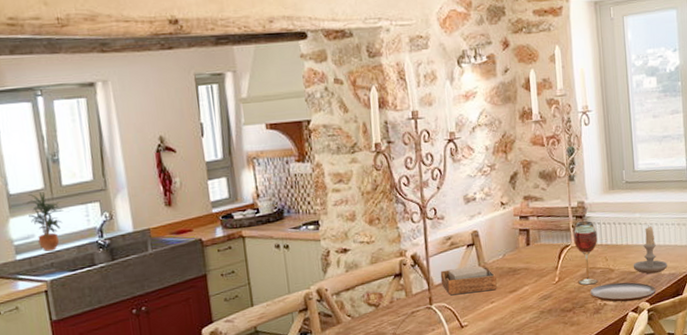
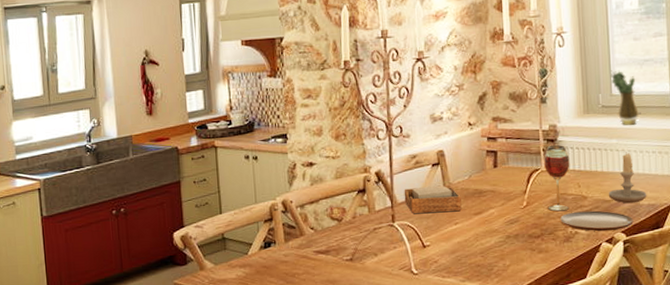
potted plant: present [27,192,64,252] -> none [28,98,59,153]
vase: none [632,146,659,200] -> present [610,70,639,125]

